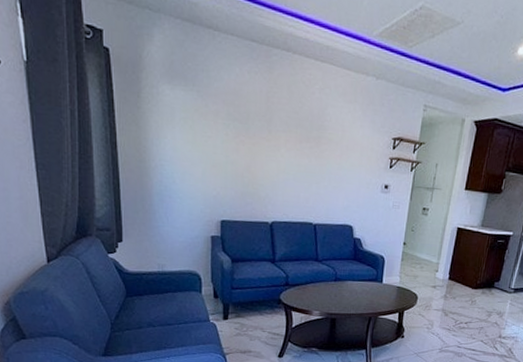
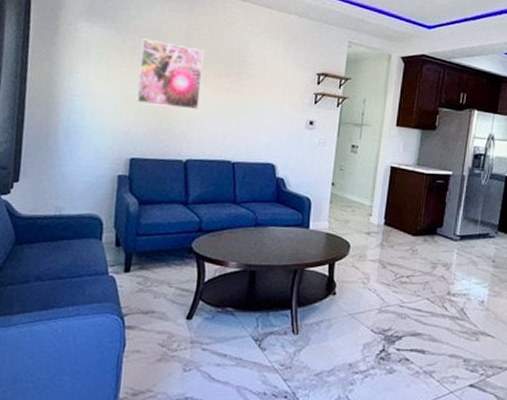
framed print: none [223,102,284,175] -> present [136,38,204,110]

